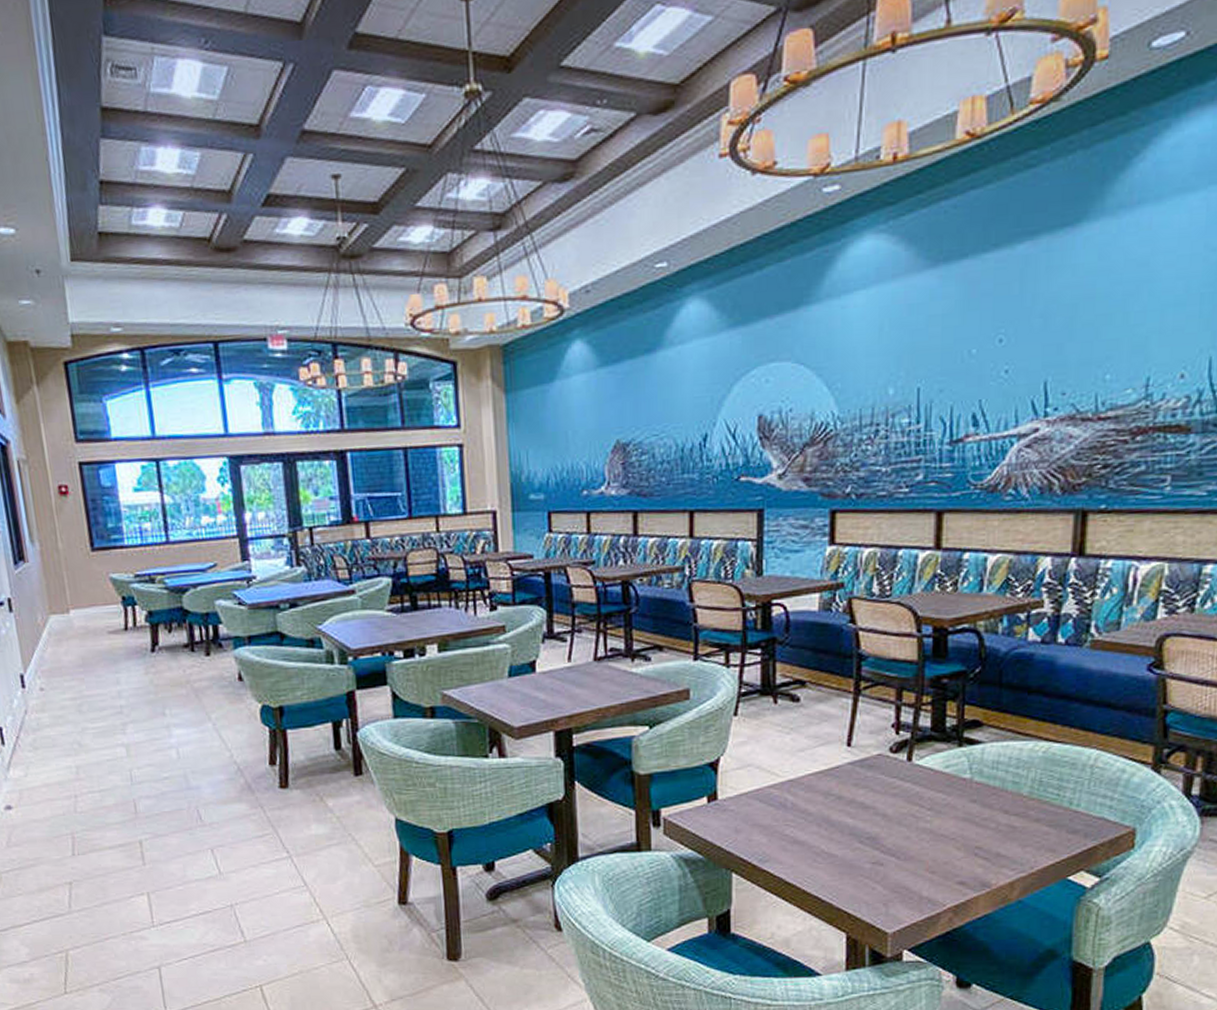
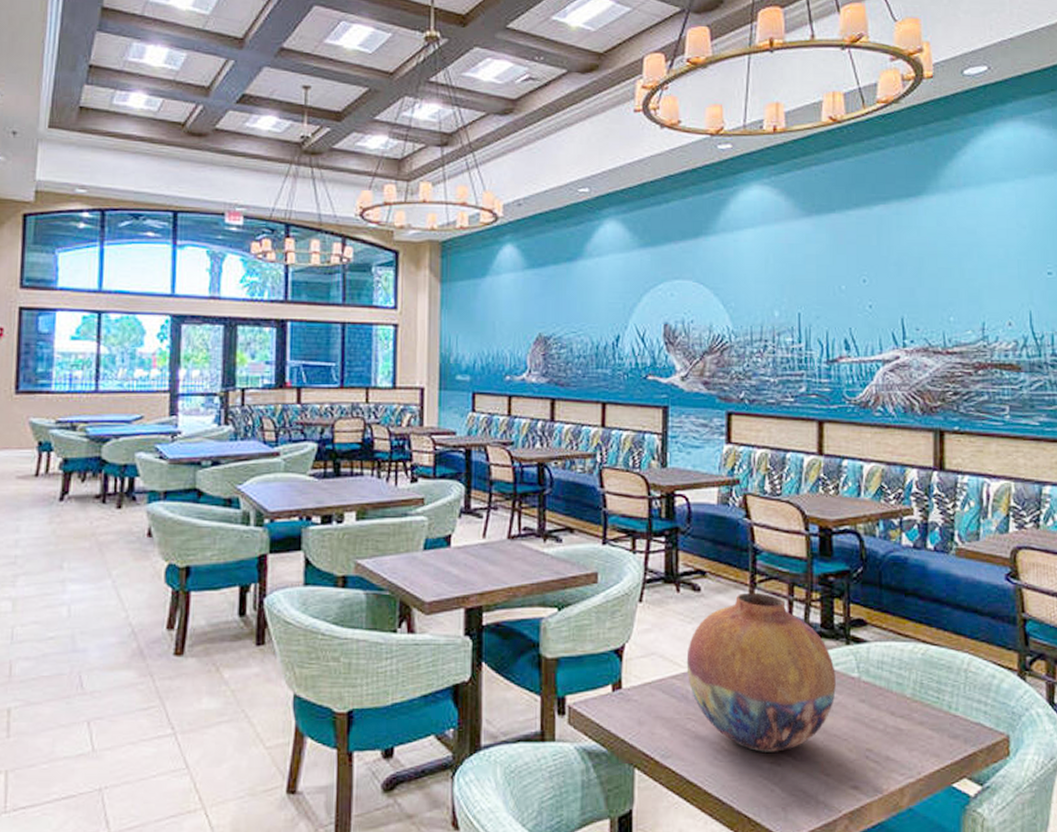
vase: none [784,699,945,854] -> present [686,592,836,752]

